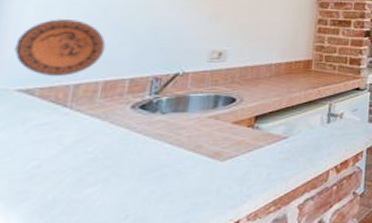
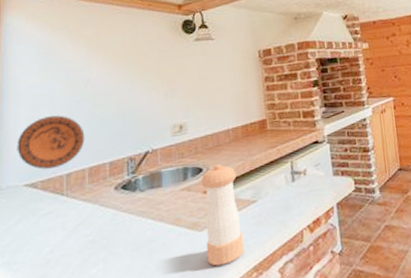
pepper shaker: none [224,96,272,197] -> present [201,163,244,266]

